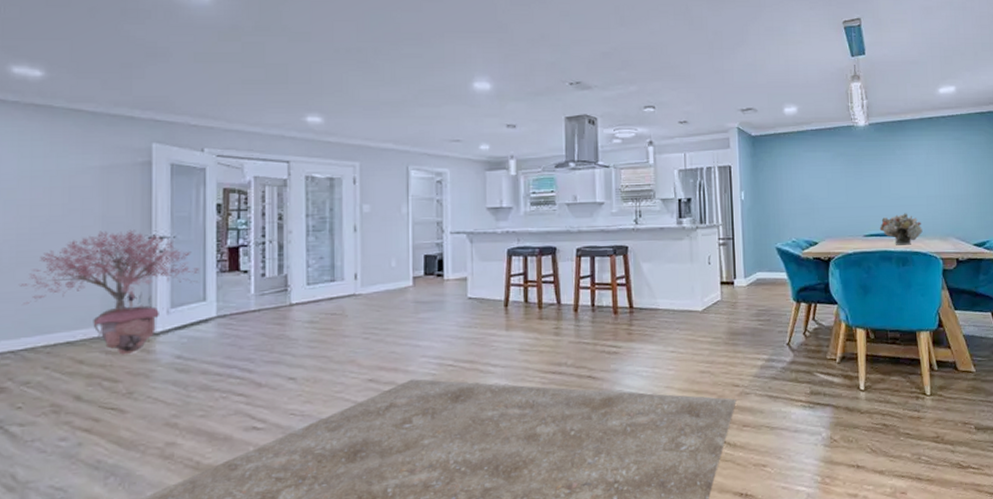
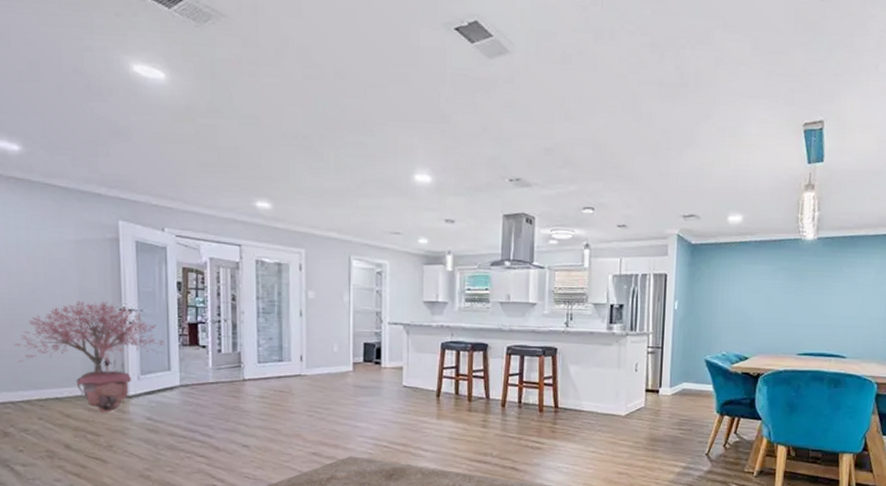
flower arrangement: present [879,213,923,245] -> none [814,334,861,367]

